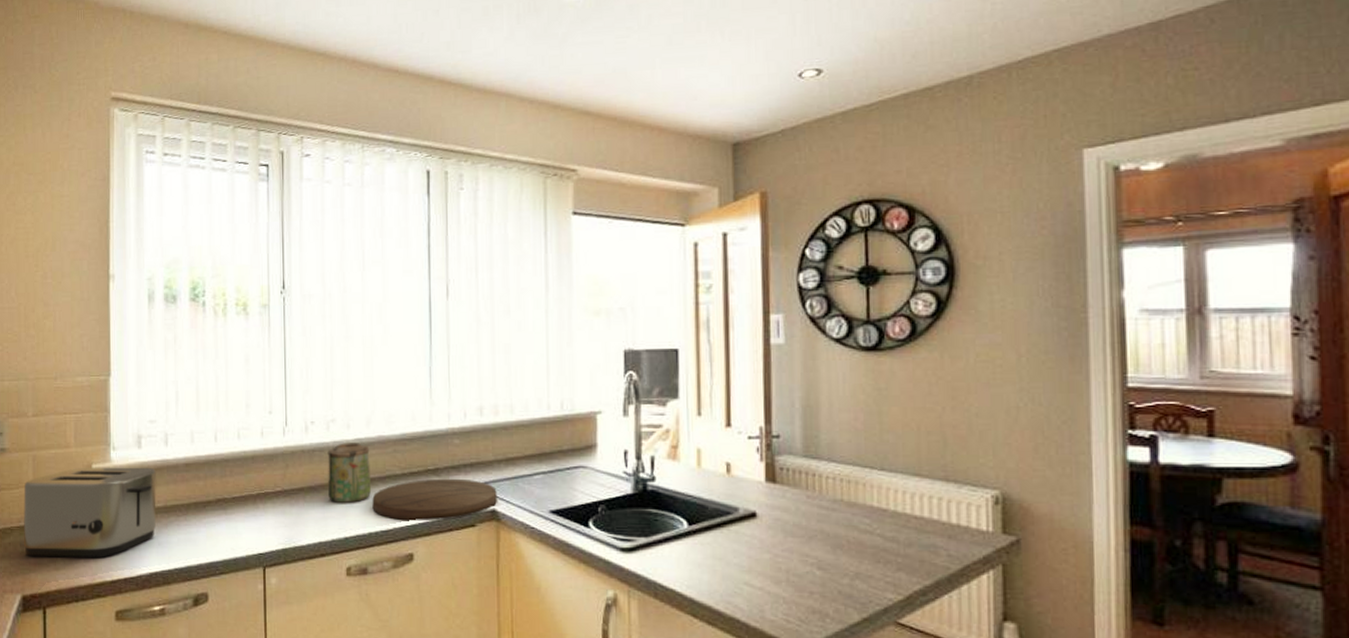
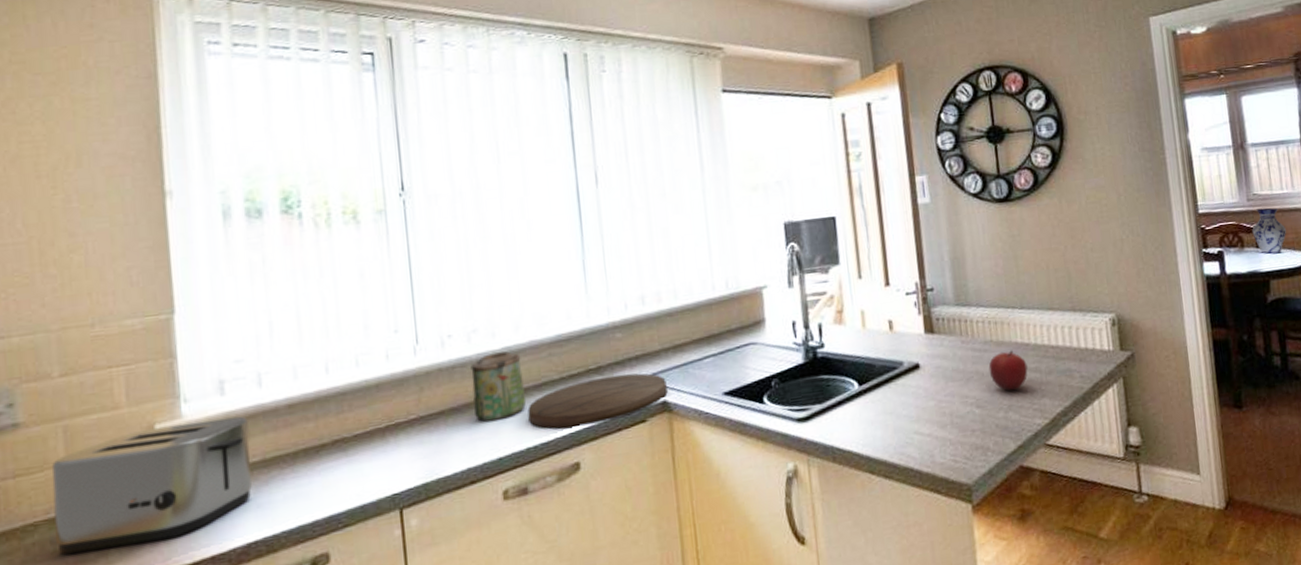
fruit: none [836,514,883,558] -> present [988,350,1028,391]
vase: none [1203,389,1256,447] -> present [1252,208,1287,254]

